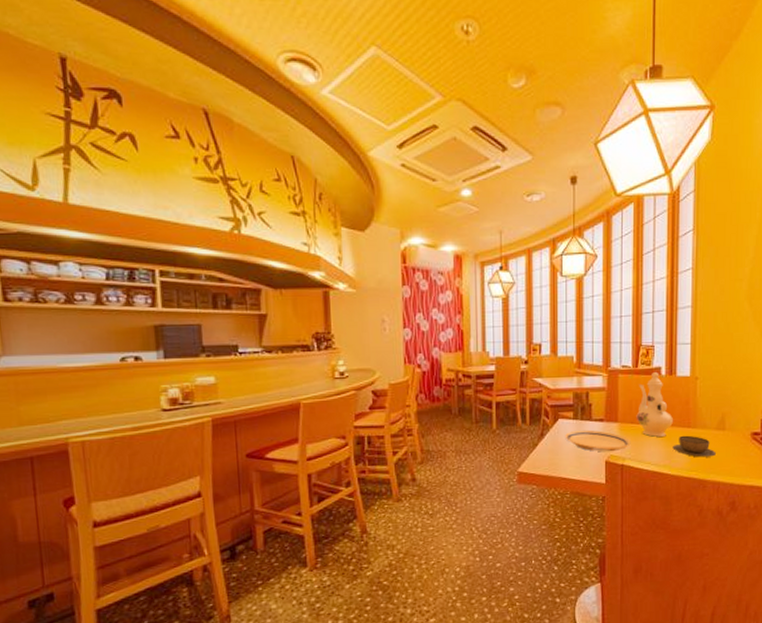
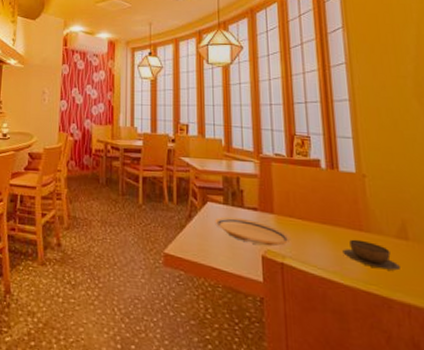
ewer: present [636,372,674,437] -> none [295,164,342,237]

